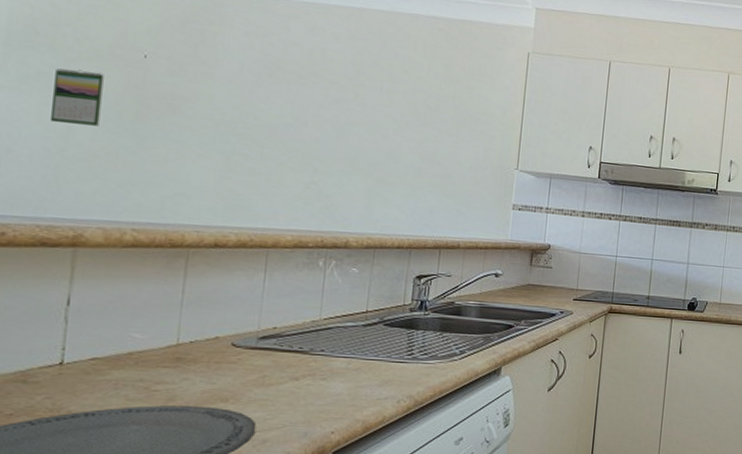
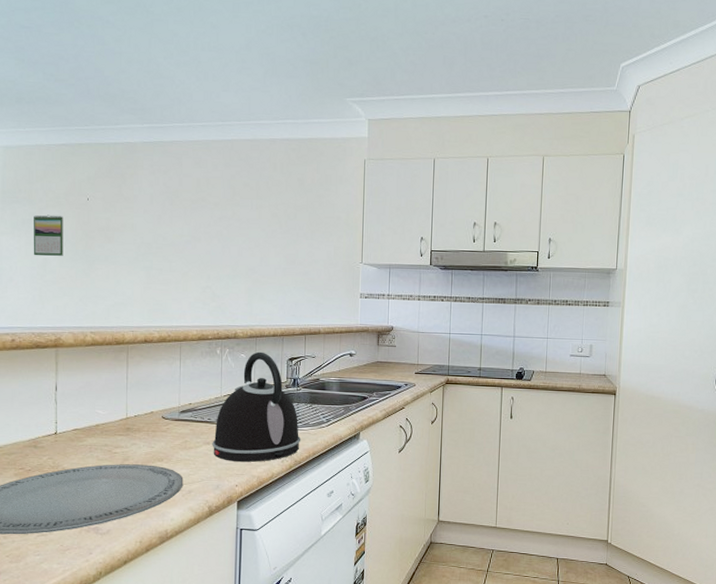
kettle: none [302,266,426,403] -> present [212,351,301,462]

